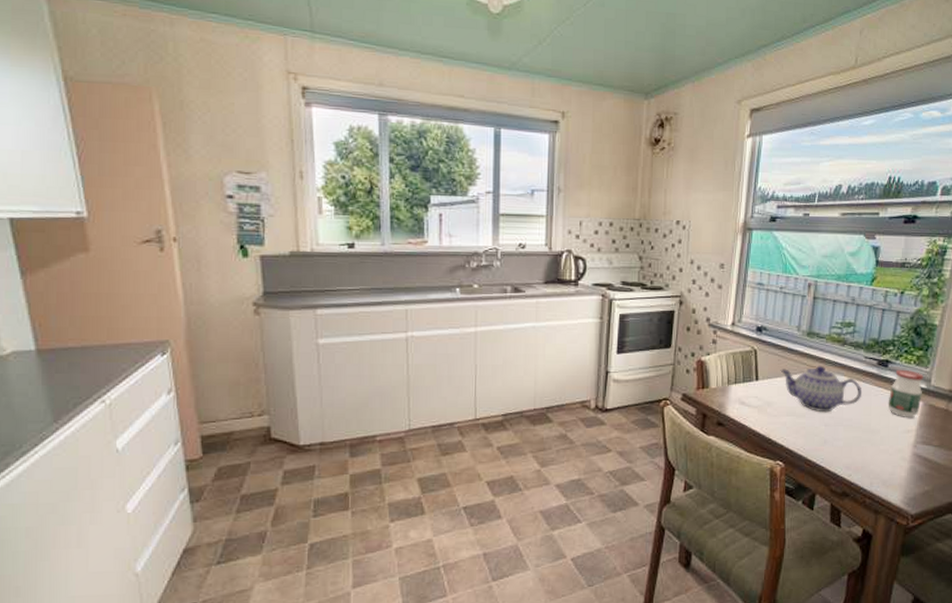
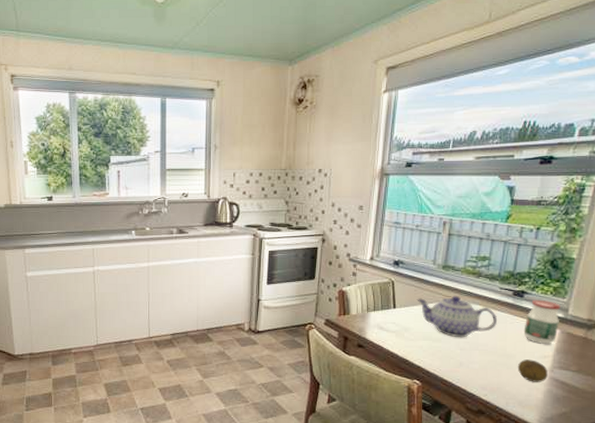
fruit: none [881,435,911,459] -> present [517,359,548,382]

